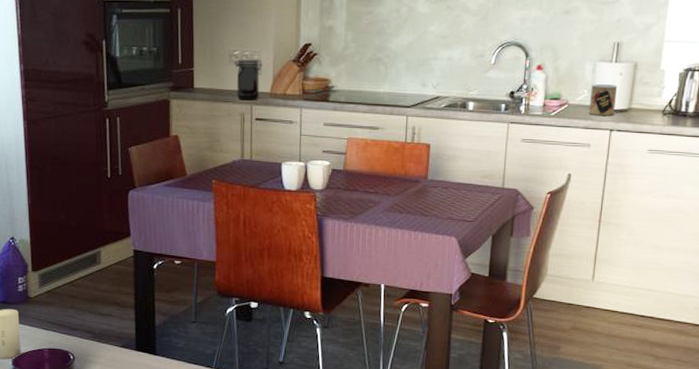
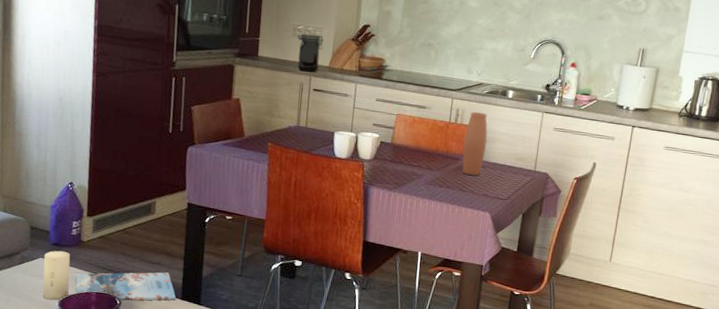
magazine: none [26,323,130,356] -> present [75,272,176,301]
vase: none [422,128,449,199] -> present [462,111,488,176]
tin can: present [588,84,618,117] -> none [614,84,641,114]

